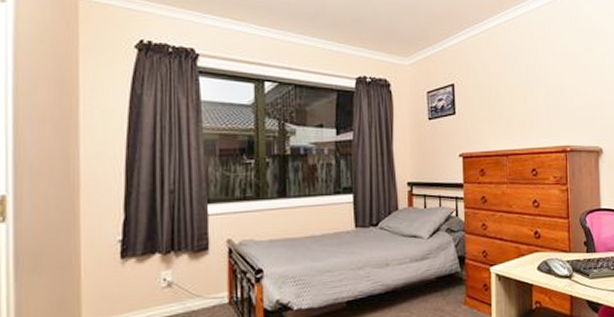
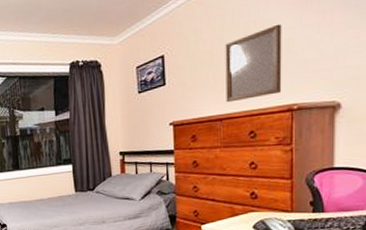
home mirror: none [509,70,557,139] -> present [225,24,282,103]

